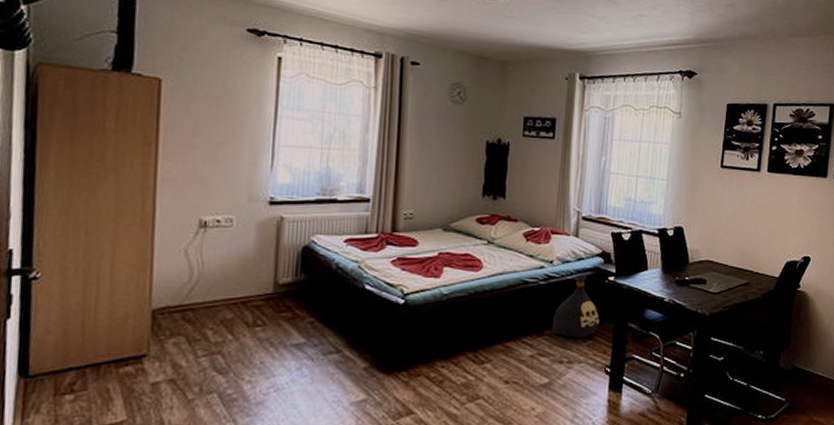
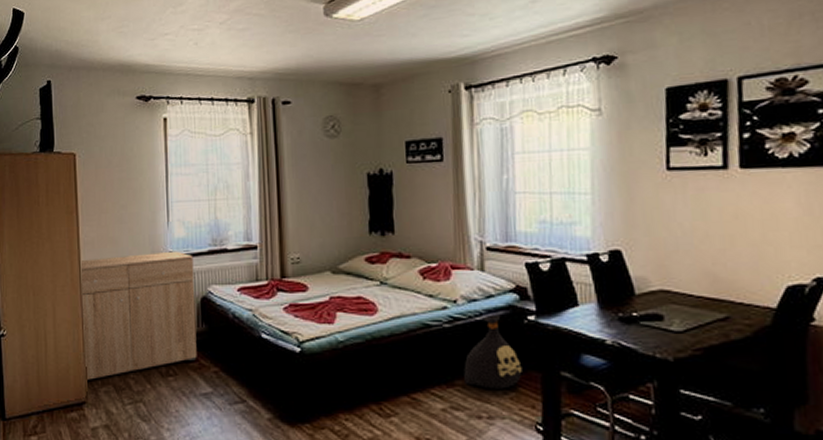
dresser: none [151,196,298,330] -> present [82,251,197,380]

